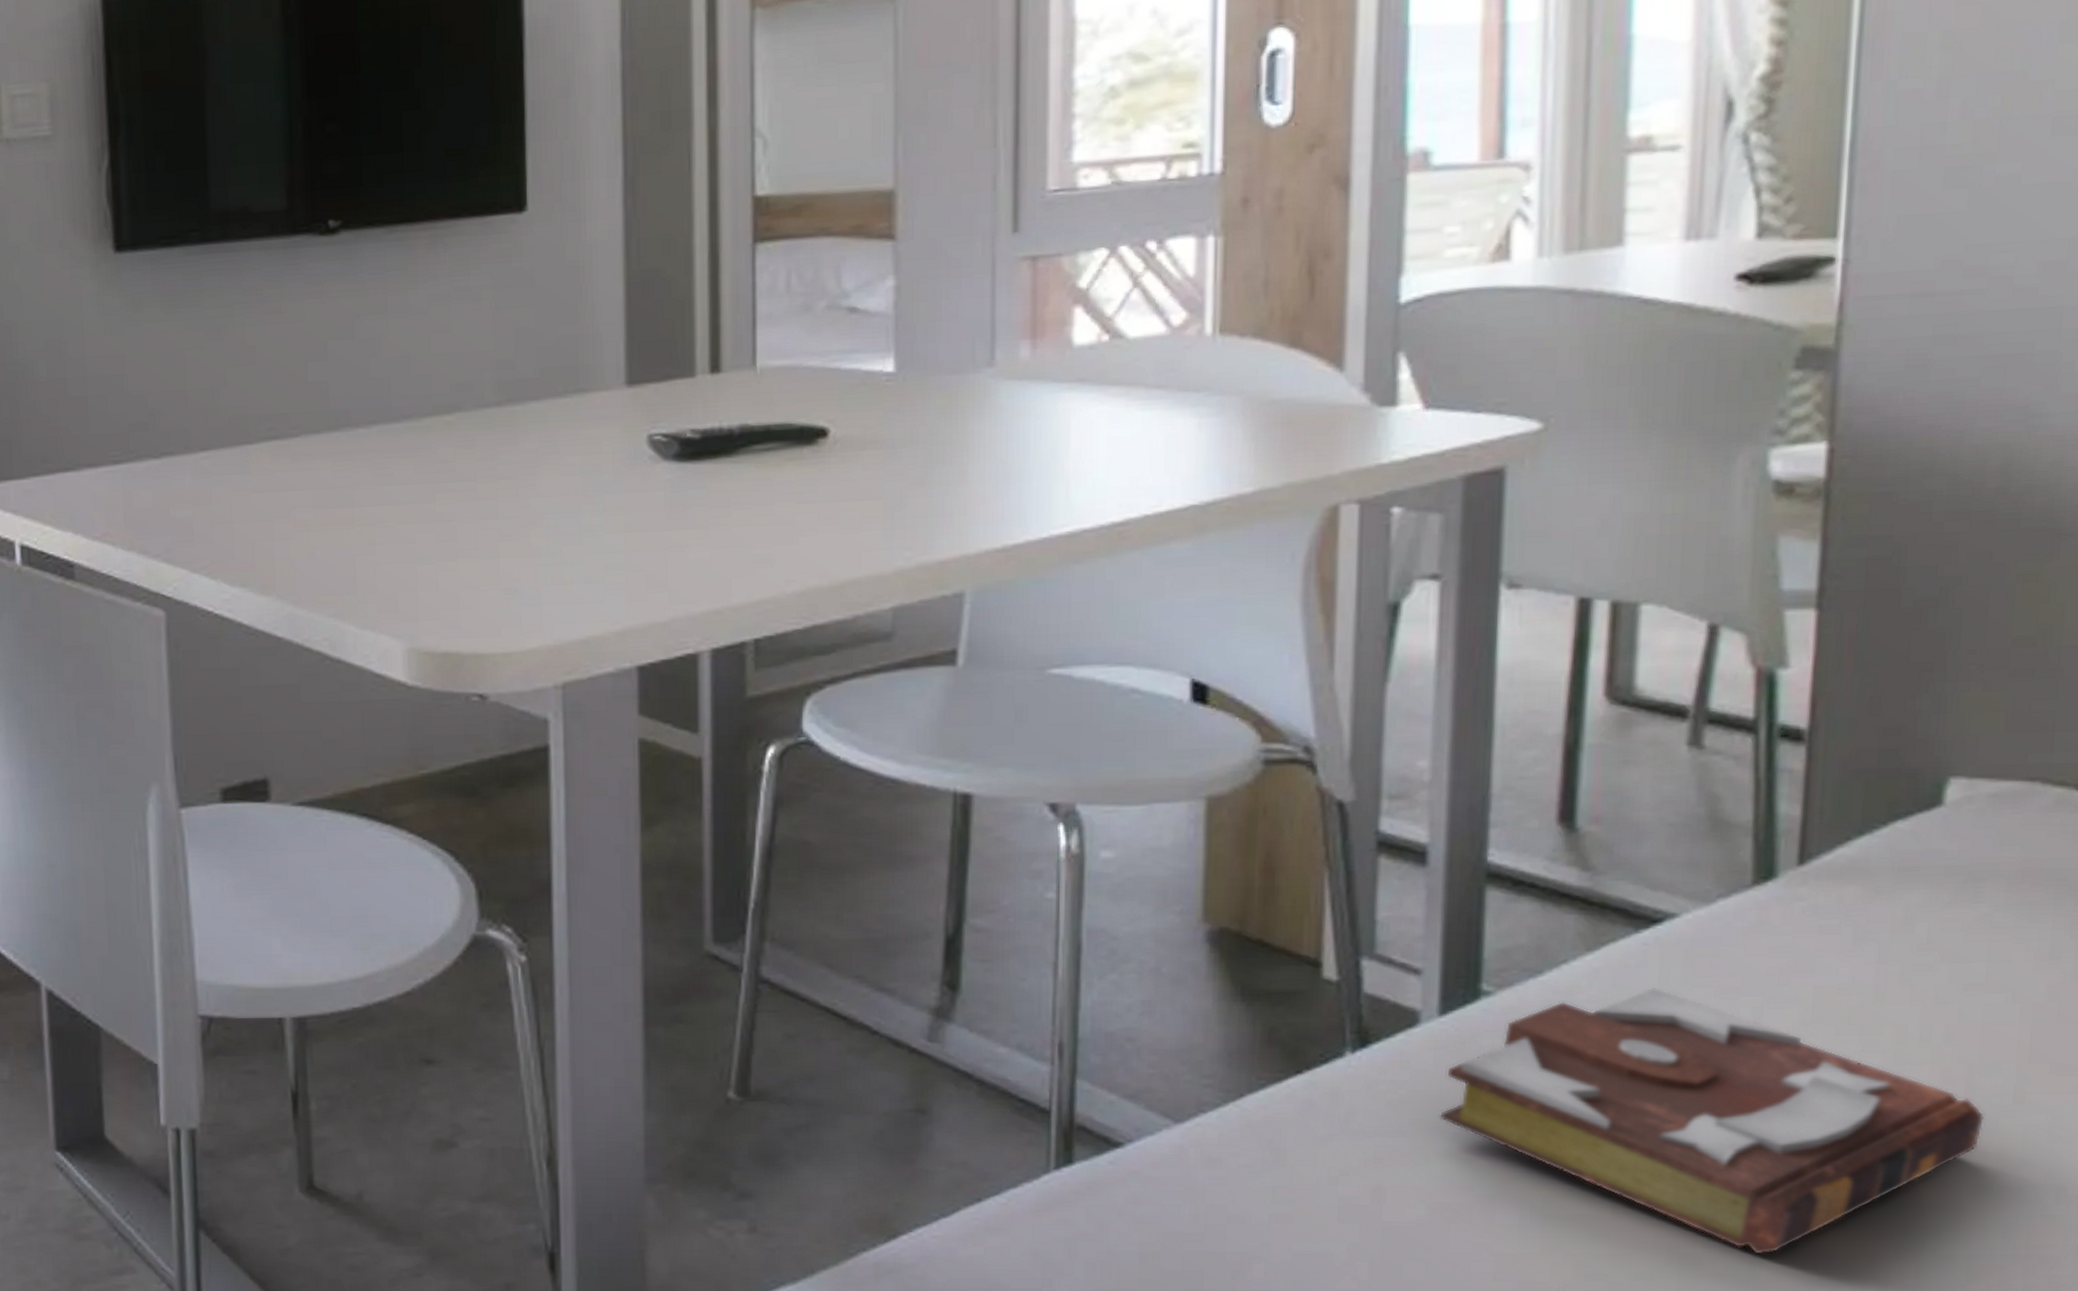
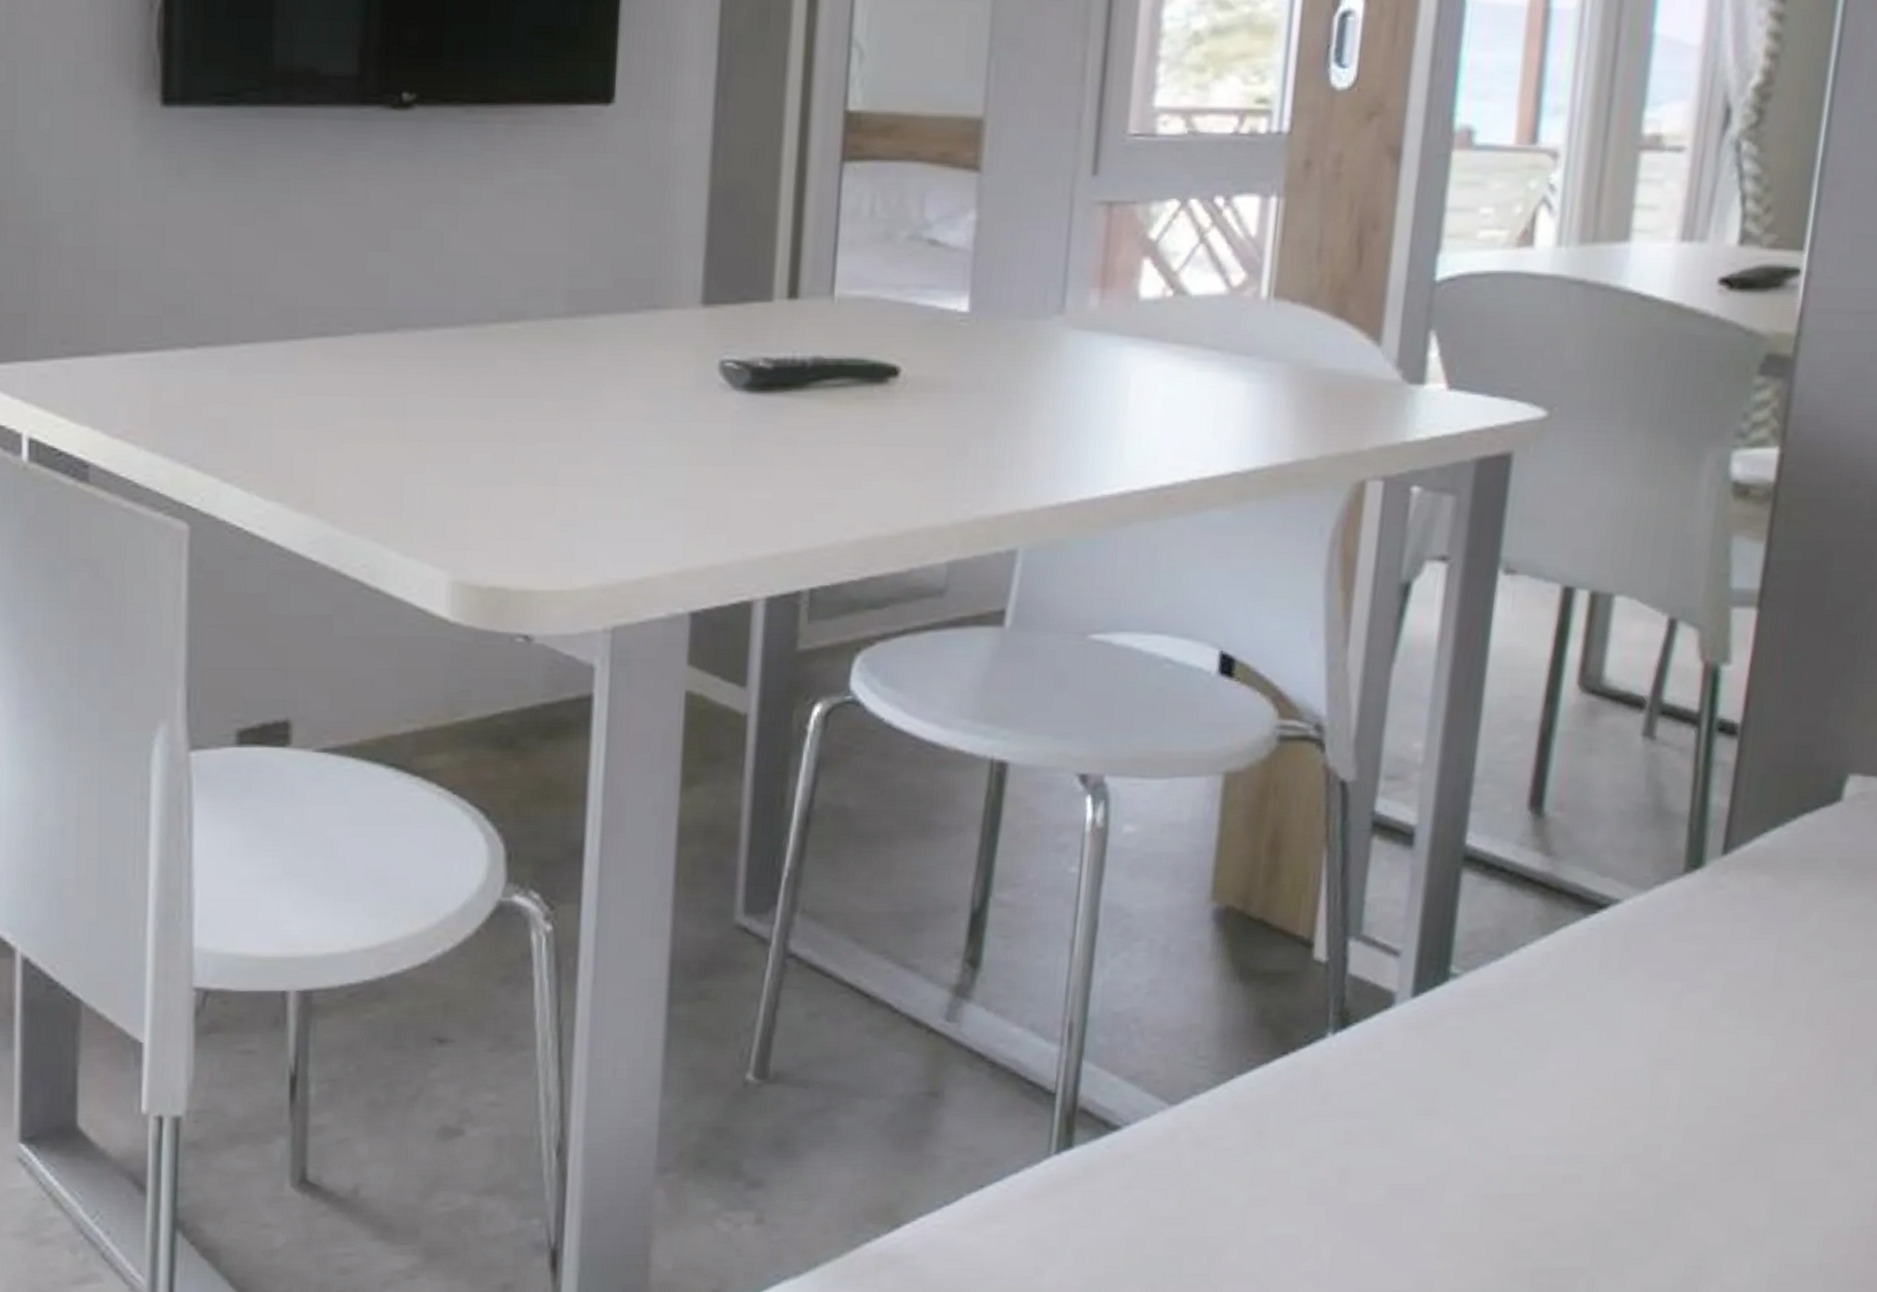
book: present [1440,987,1985,1255] -> none [1404,971,1850,1230]

